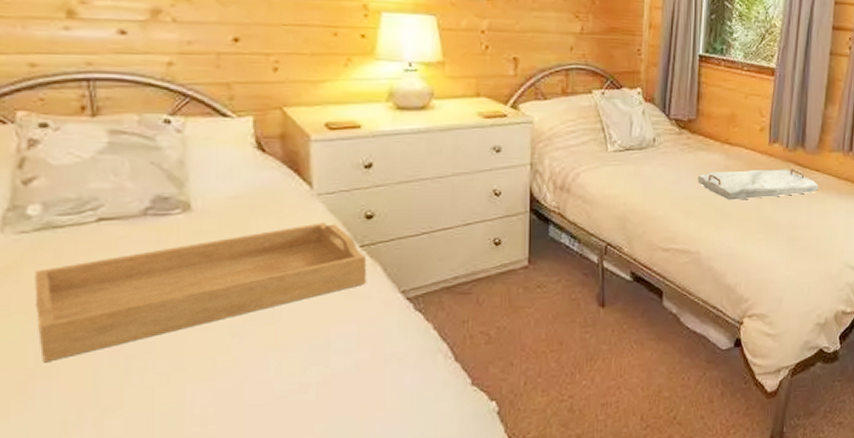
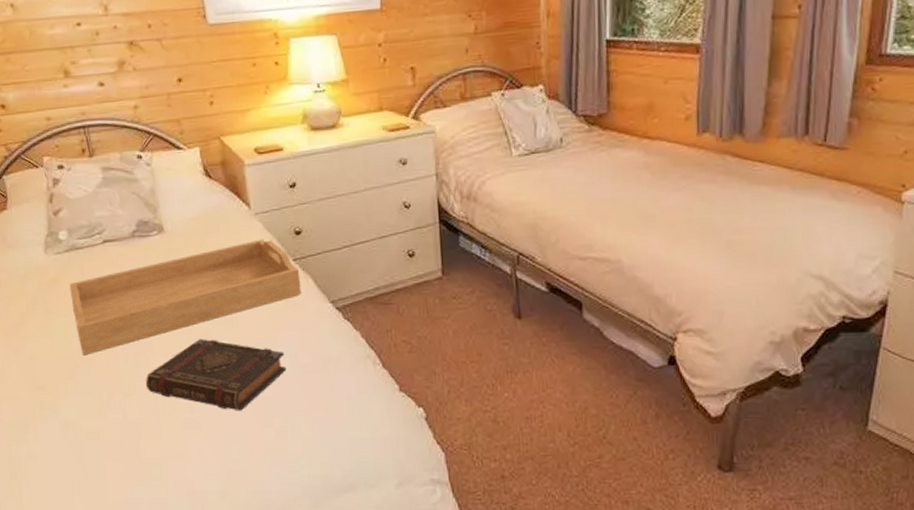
book: none [138,335,338,420] -> present [145,338,287,411]
serving tray: present [698,169,819,200] -> none [613,161,765,202]

